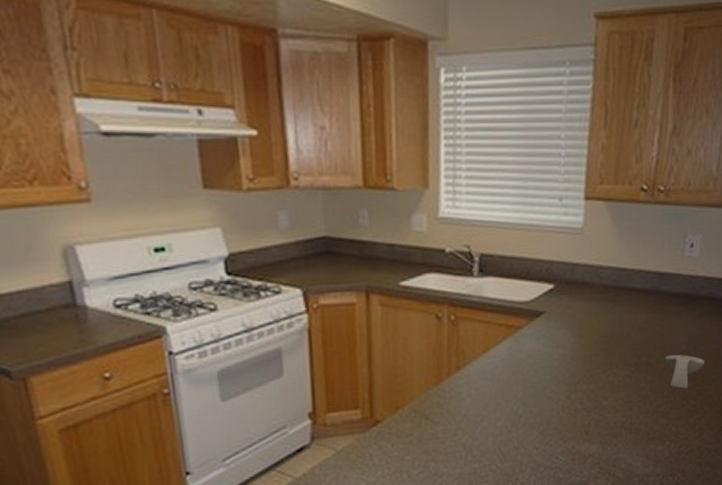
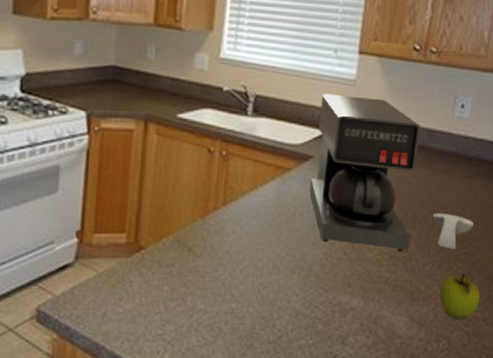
coffee maker: none [542,245,651,397] -> present [309,93,420,252]
fruit: none [674,410,711,453] -> present [440,273,480,320]

